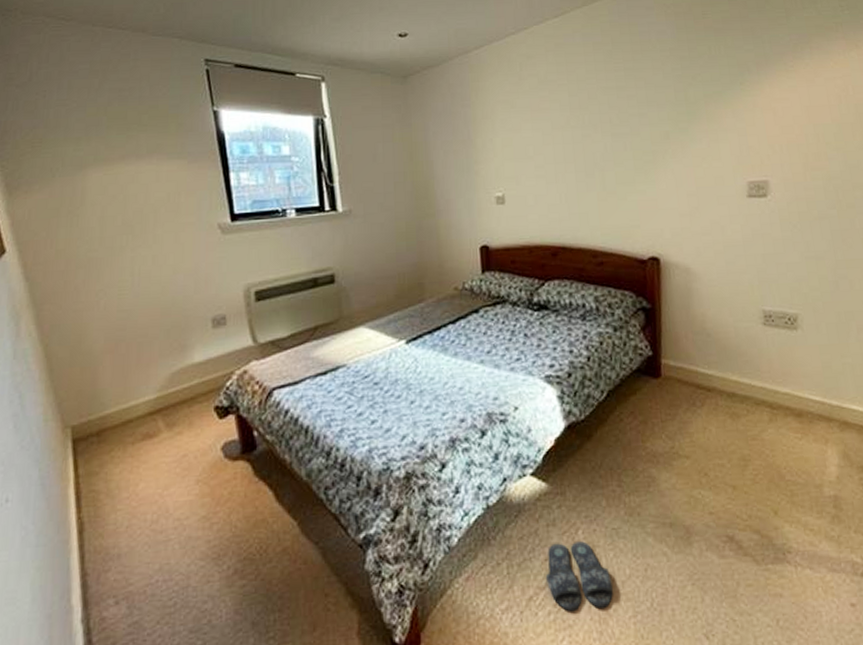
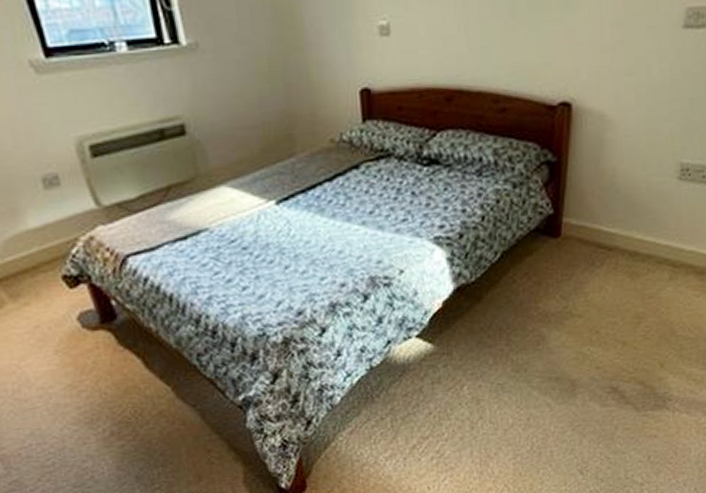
slippers: present [545,541,613,612] -> none [429,396,495,457]

